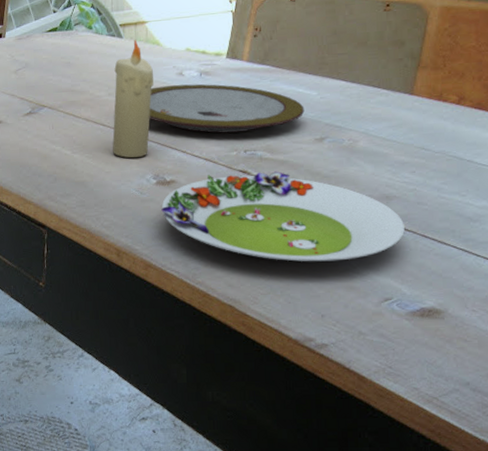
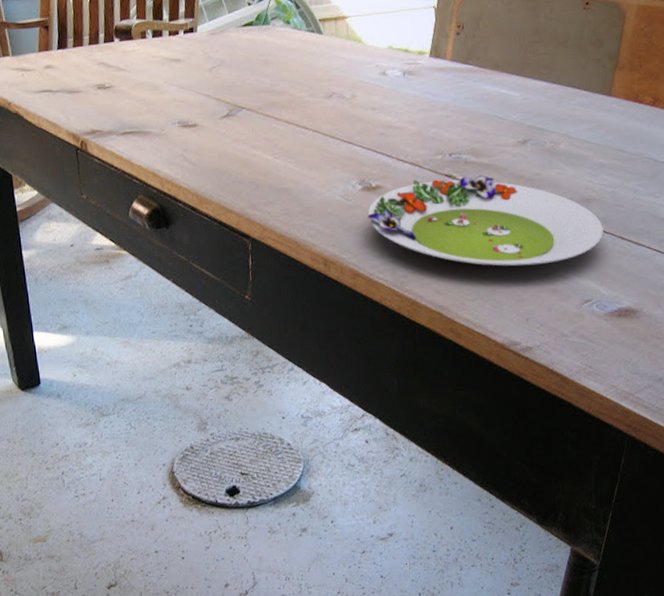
candle: present [112,39,153,159] -> none [315,35,356,163]
plate: present [149,84,305,134] -> none [352,84,508,137]

